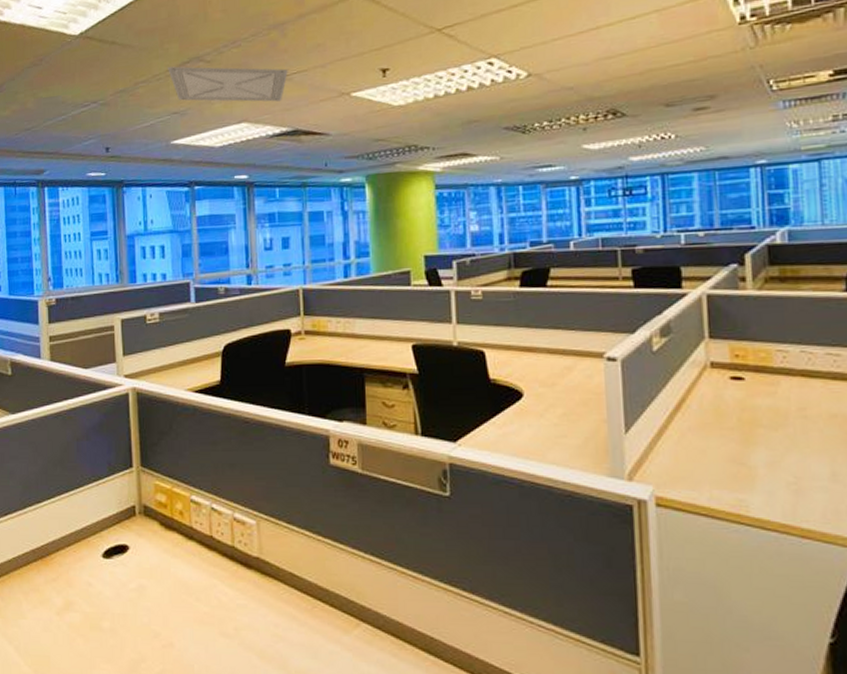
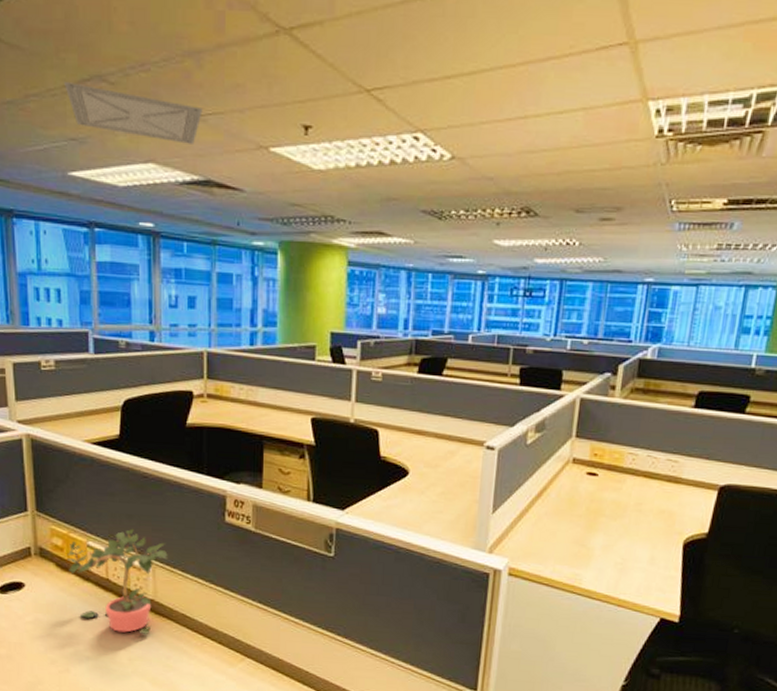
potted plant: none [171,478,272,598] -> present [67,528,168,634]

